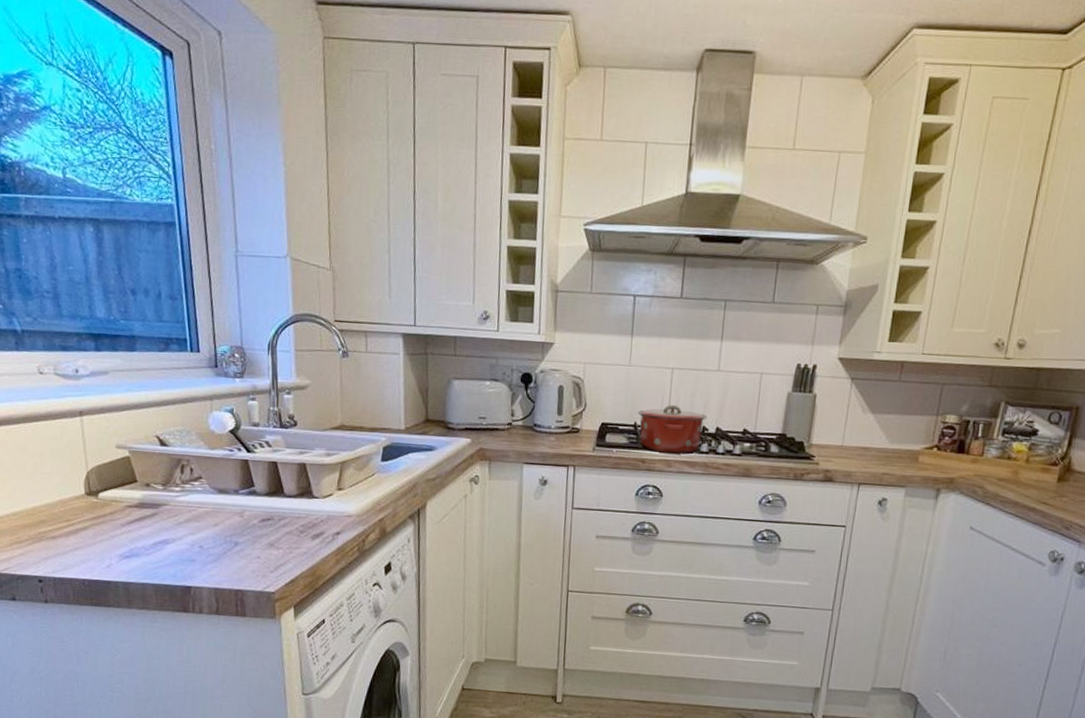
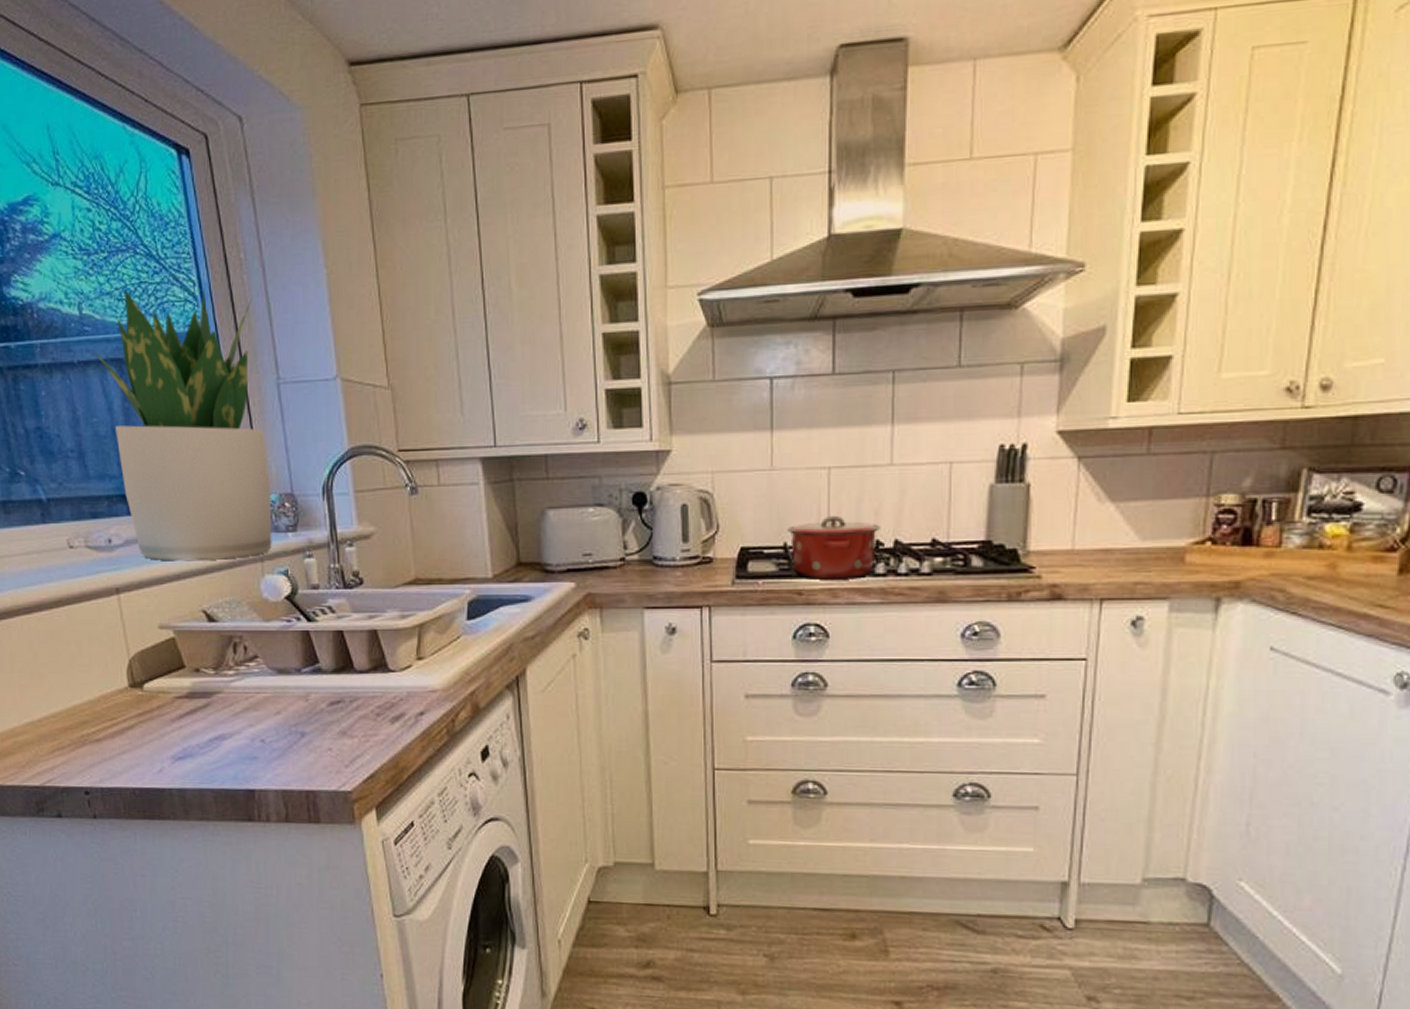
planter: none [73,163,224,396] -> present [93,290,272,561]

